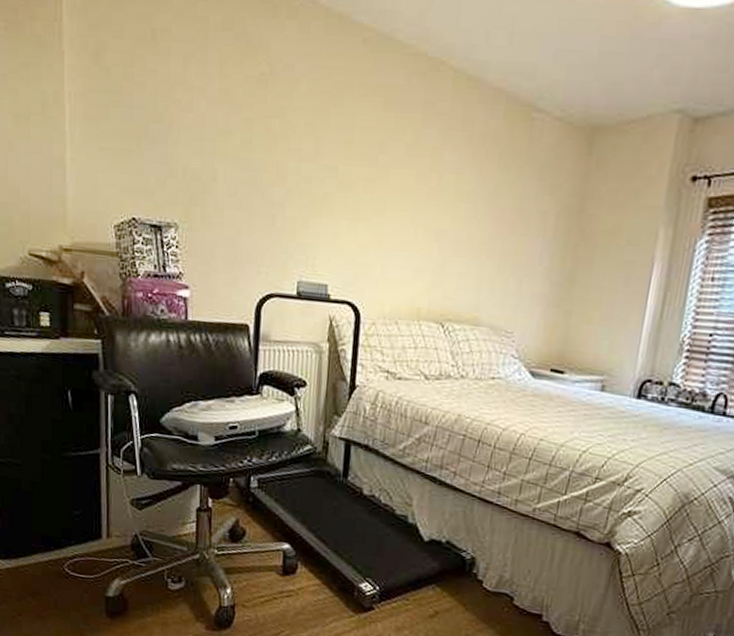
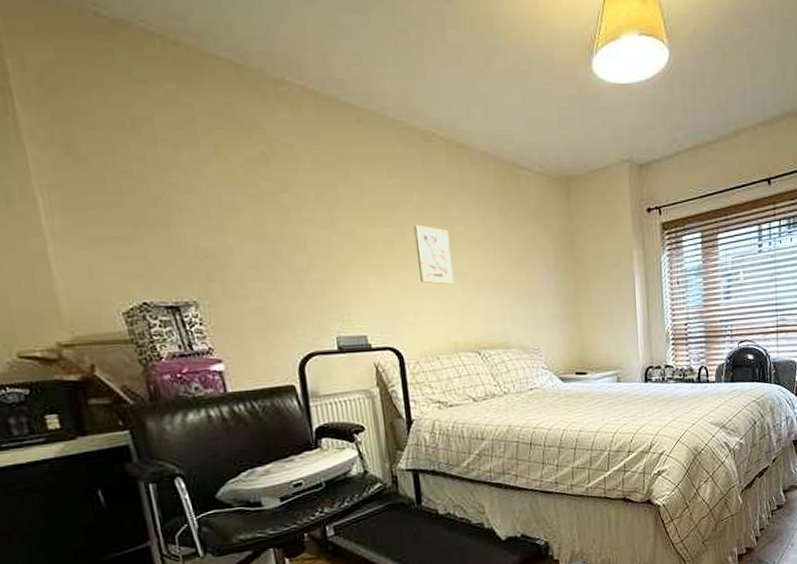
wall art: none [395,167,437,242] -> present [413,224,455,285]

